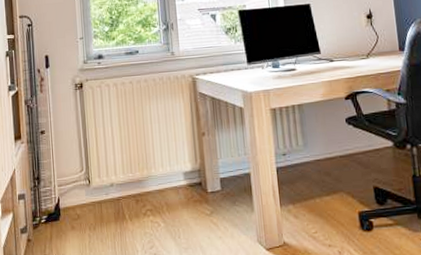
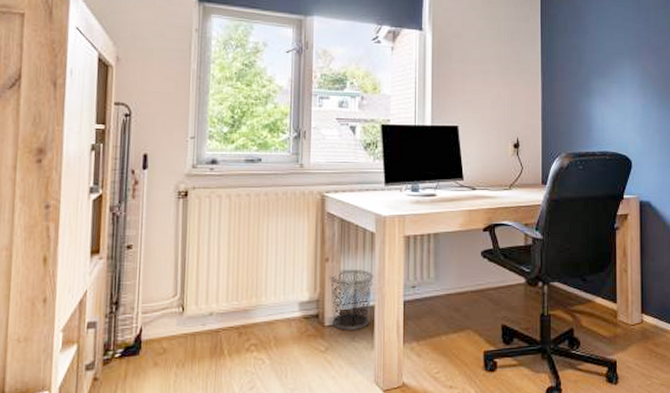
waste bin: none [207,141,248,196] -> present [329,269,374,330]

